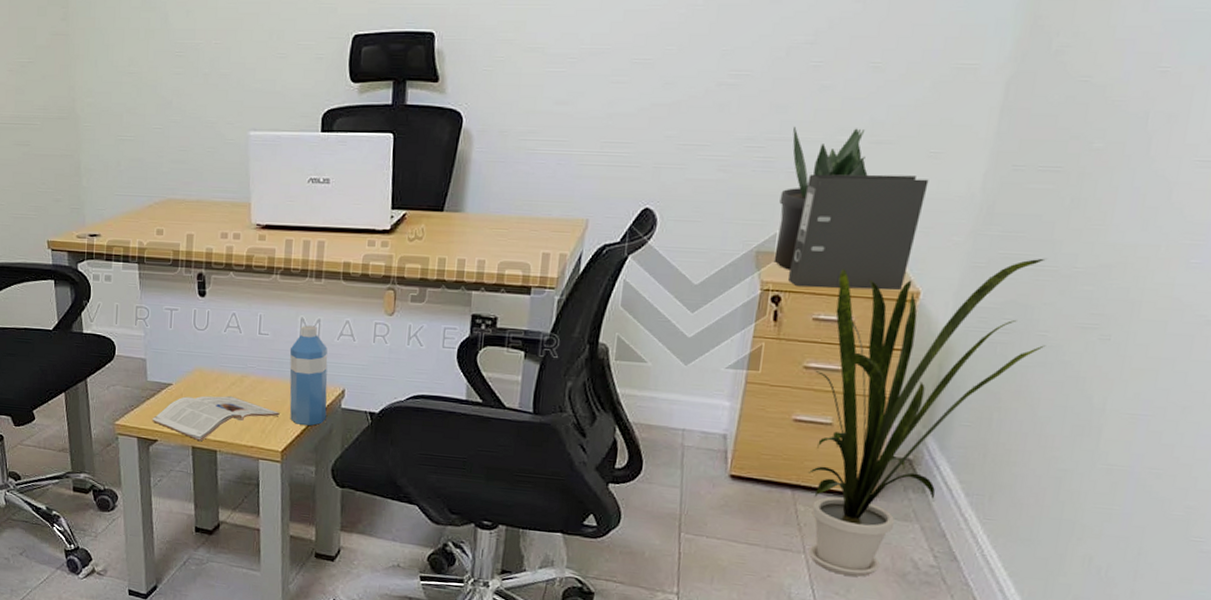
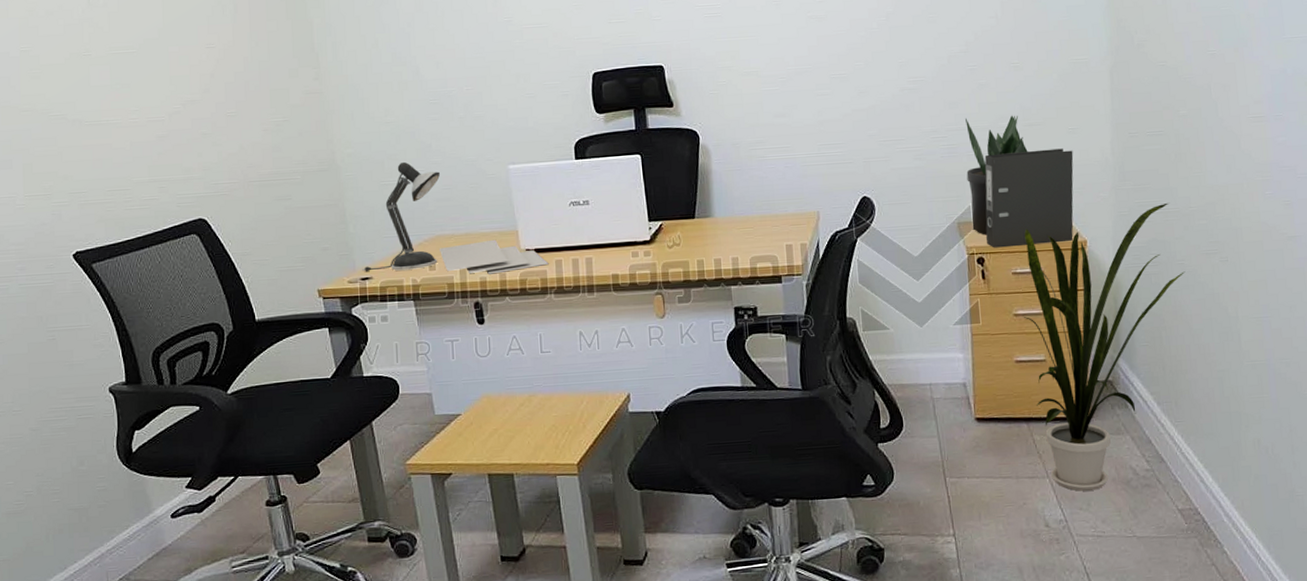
desk lamp: none [91,116,177,232] -> present [362,161,440,273]
magazine: present [152,395,280,442] -> none [444,417,571,468]
papers: none [168,209,279,246] -> present [439,239,549,274]
water bottle: present [289,325,328,426] -> none [572,337,616,435]

